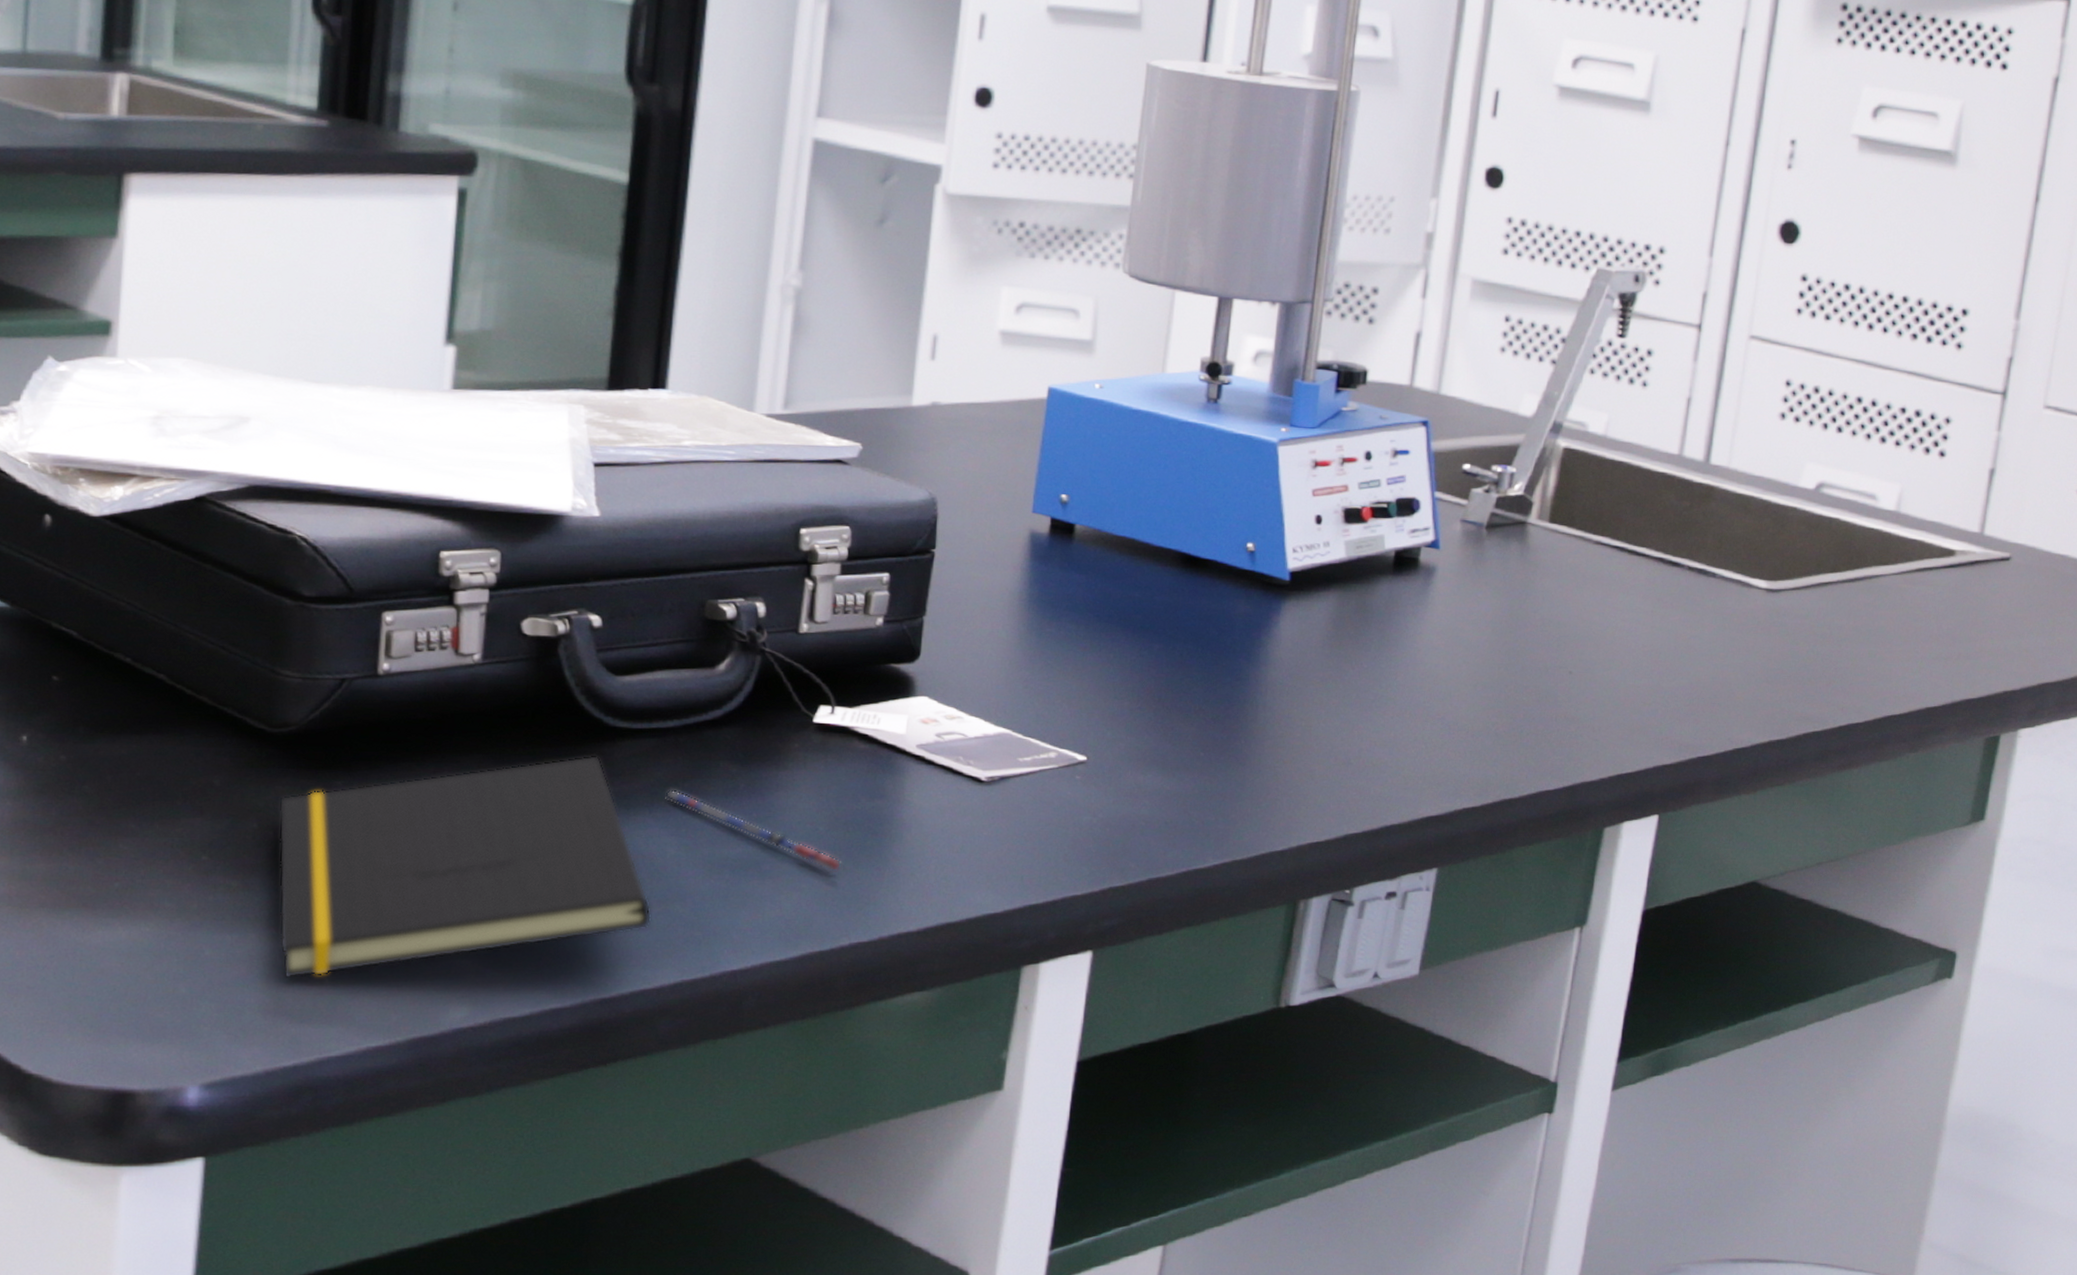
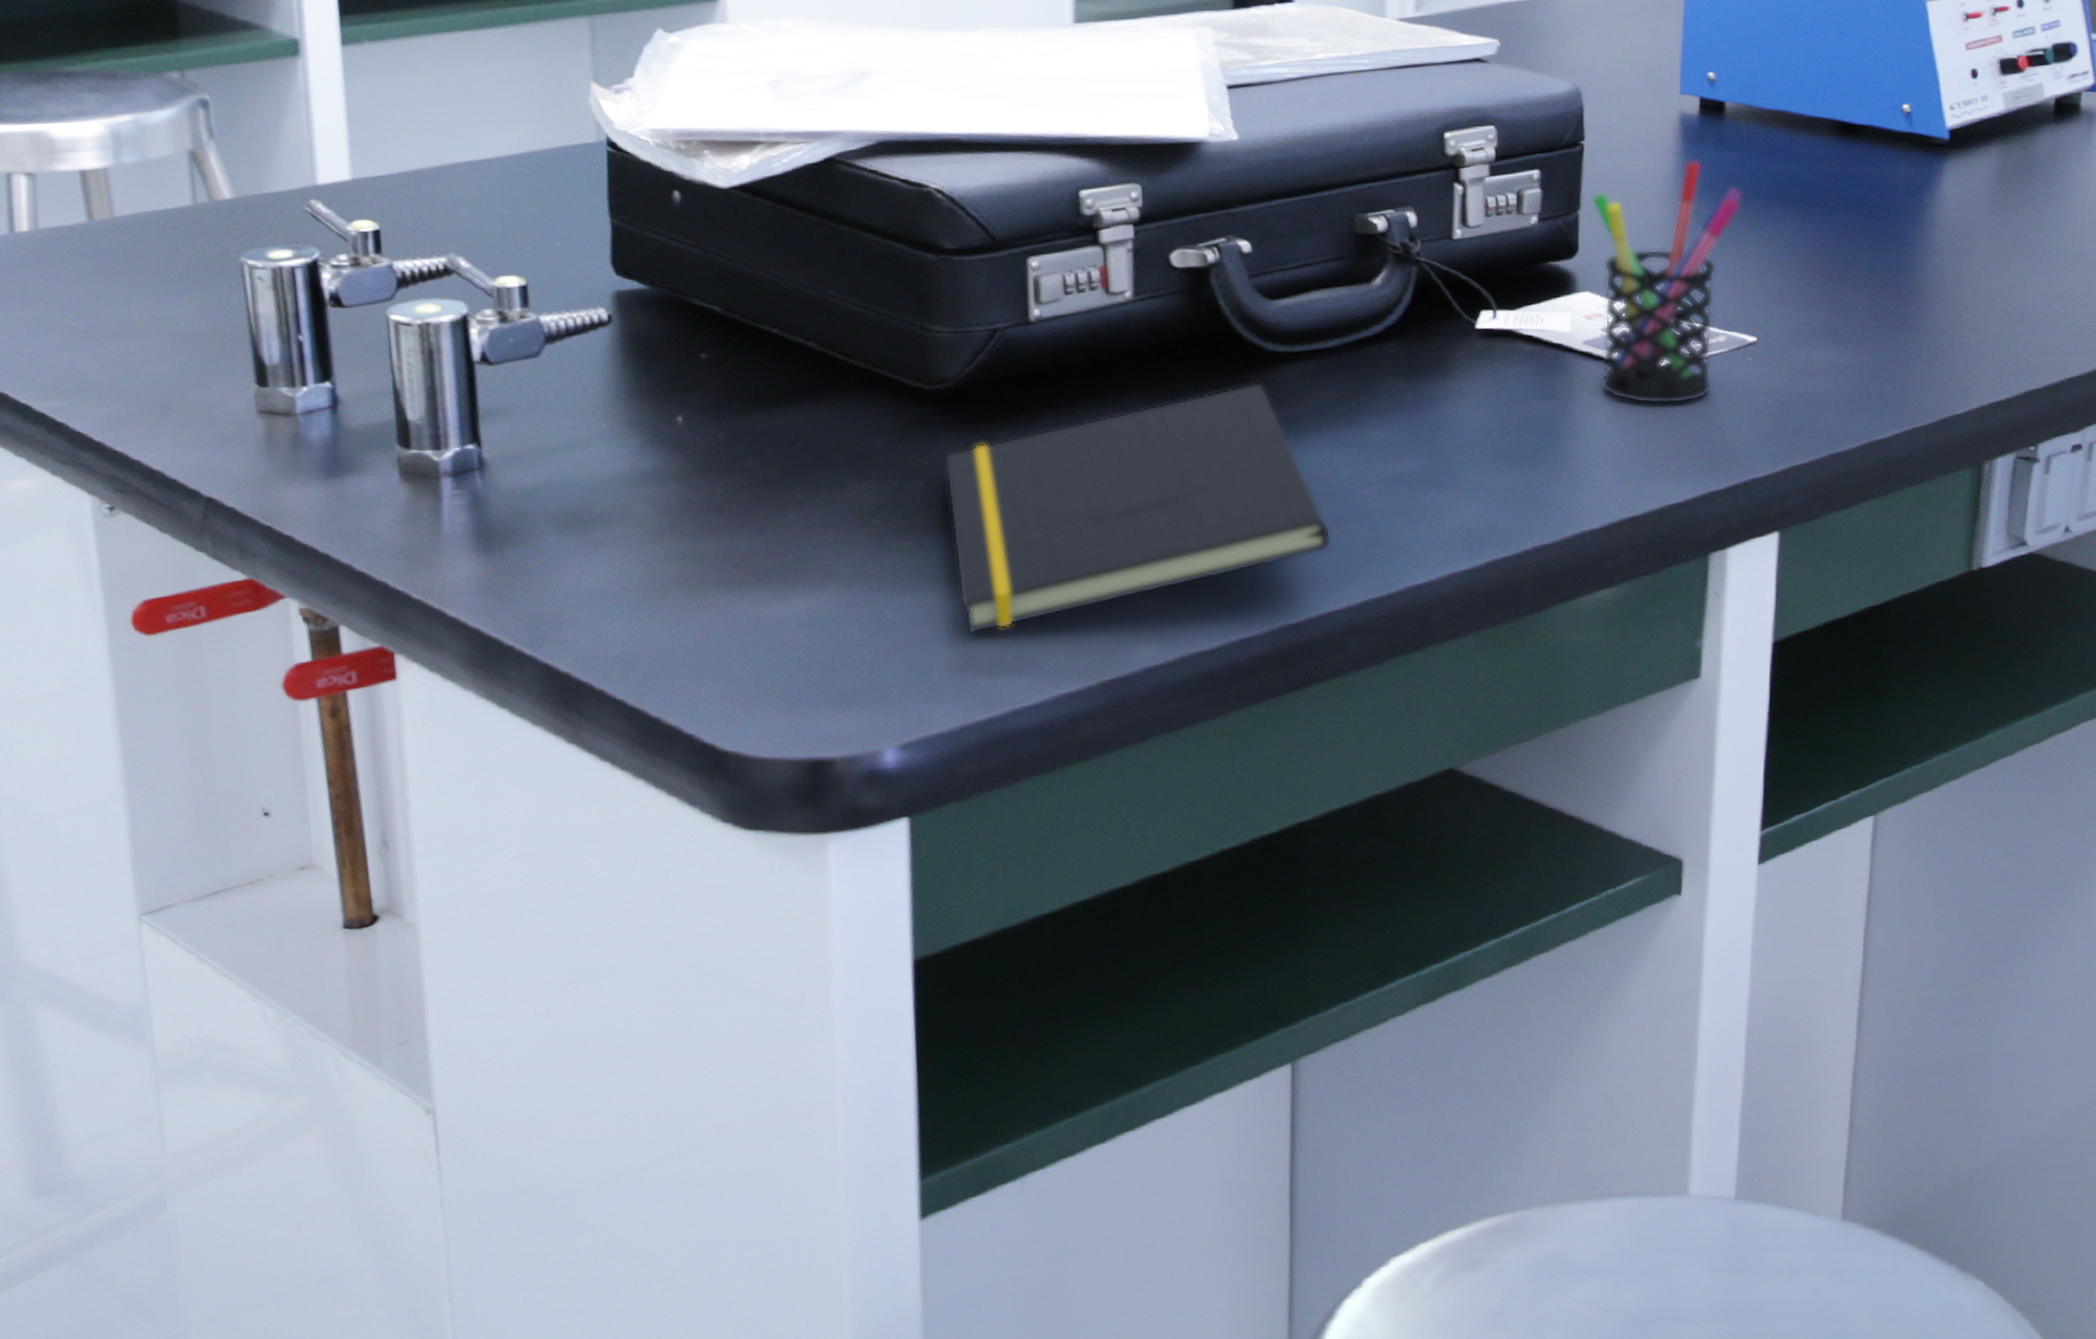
pen: present [665,789,842,872] -> none [1333,409,1518,477]
pen holder: none [930,578,1086,815] -> present [1590,160,1744,405]

